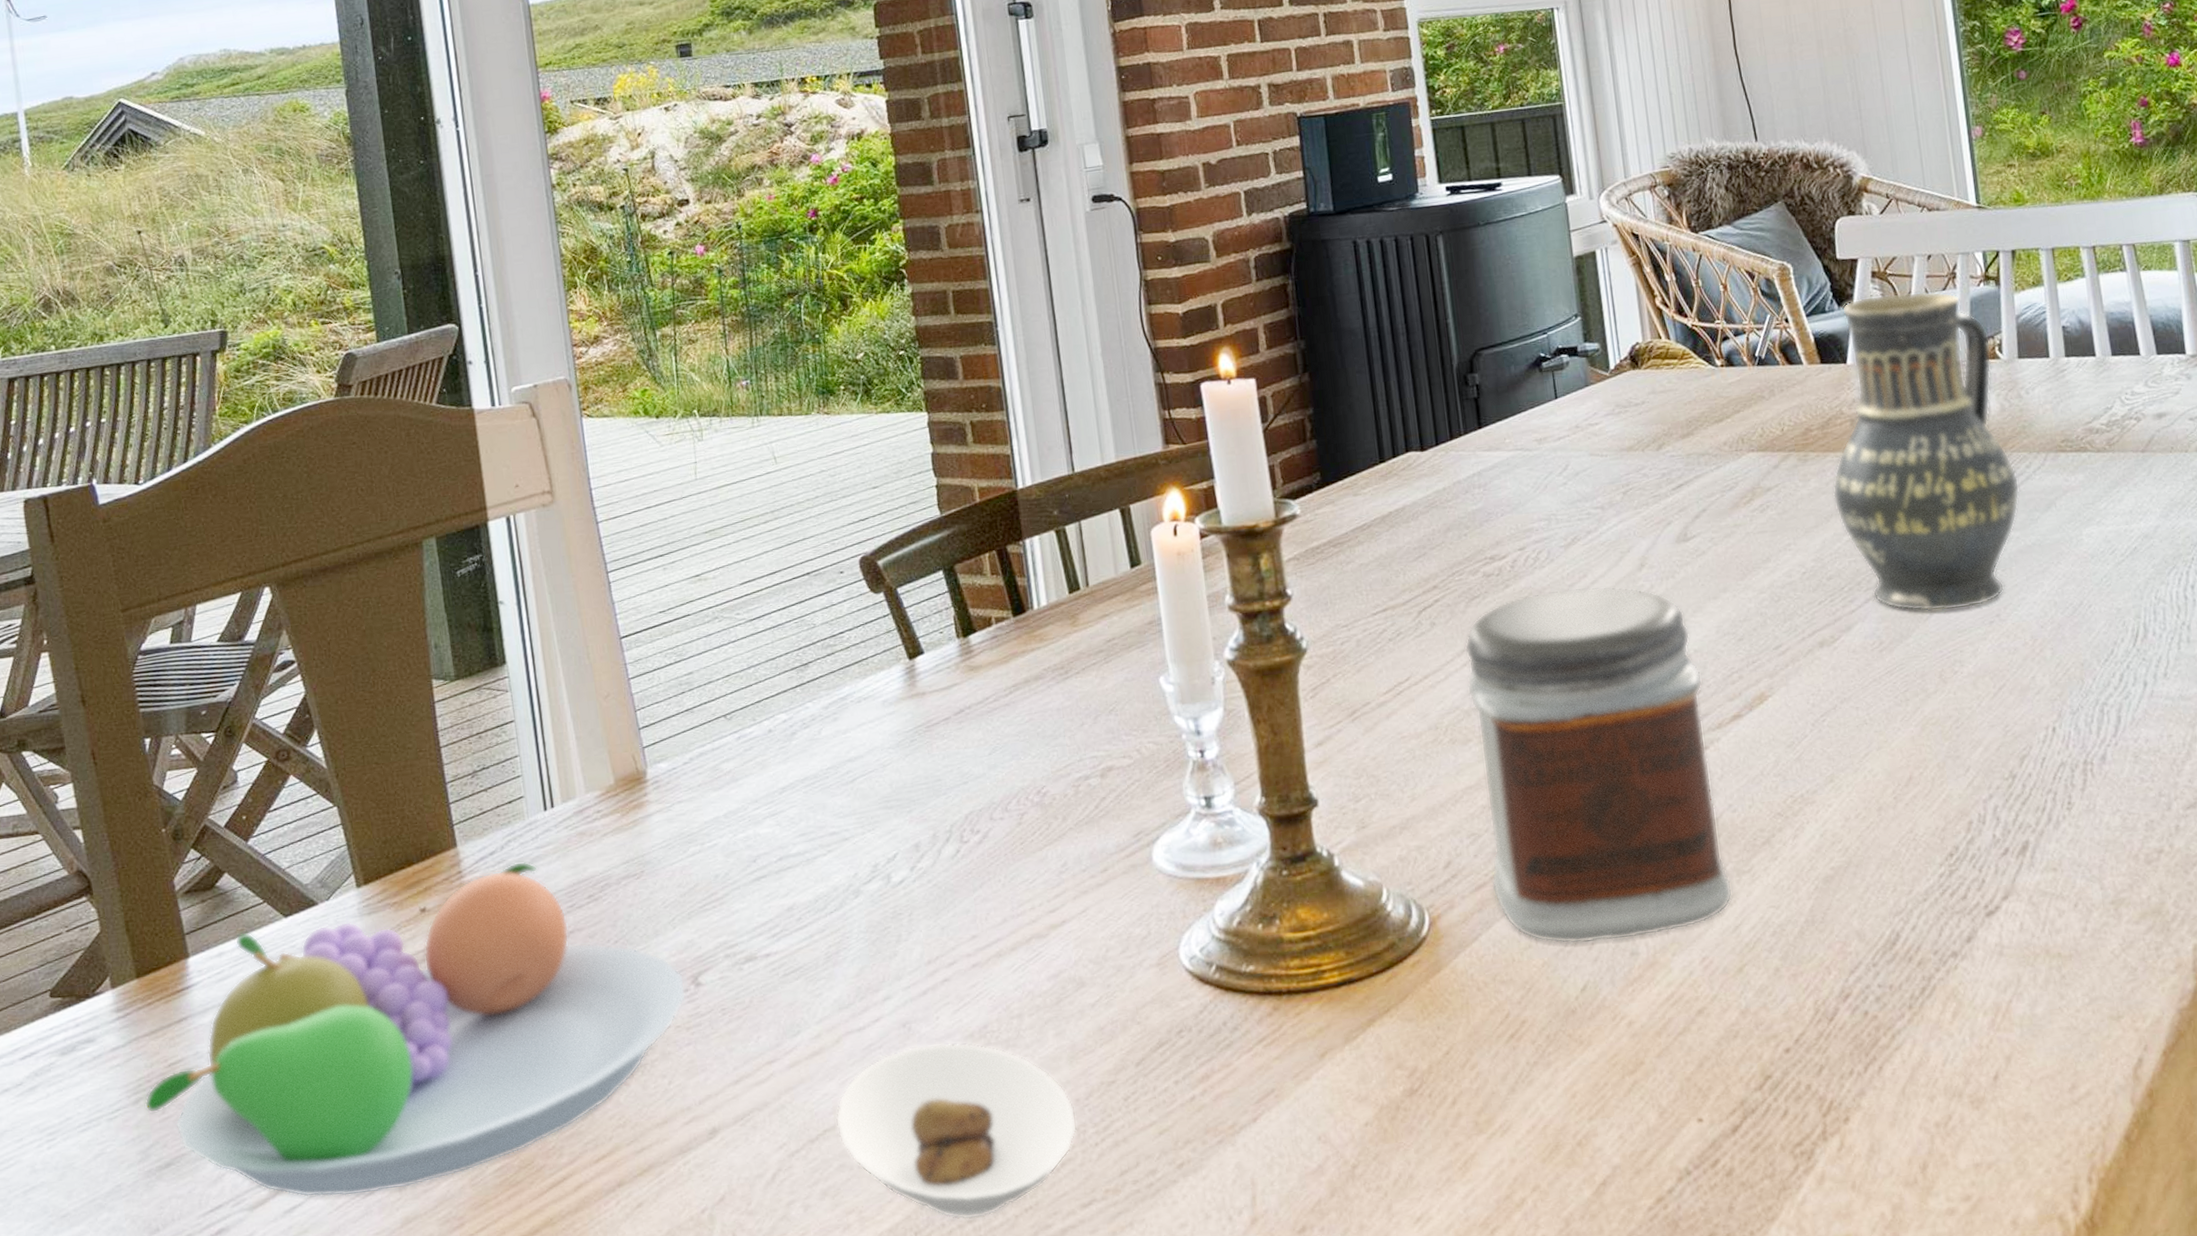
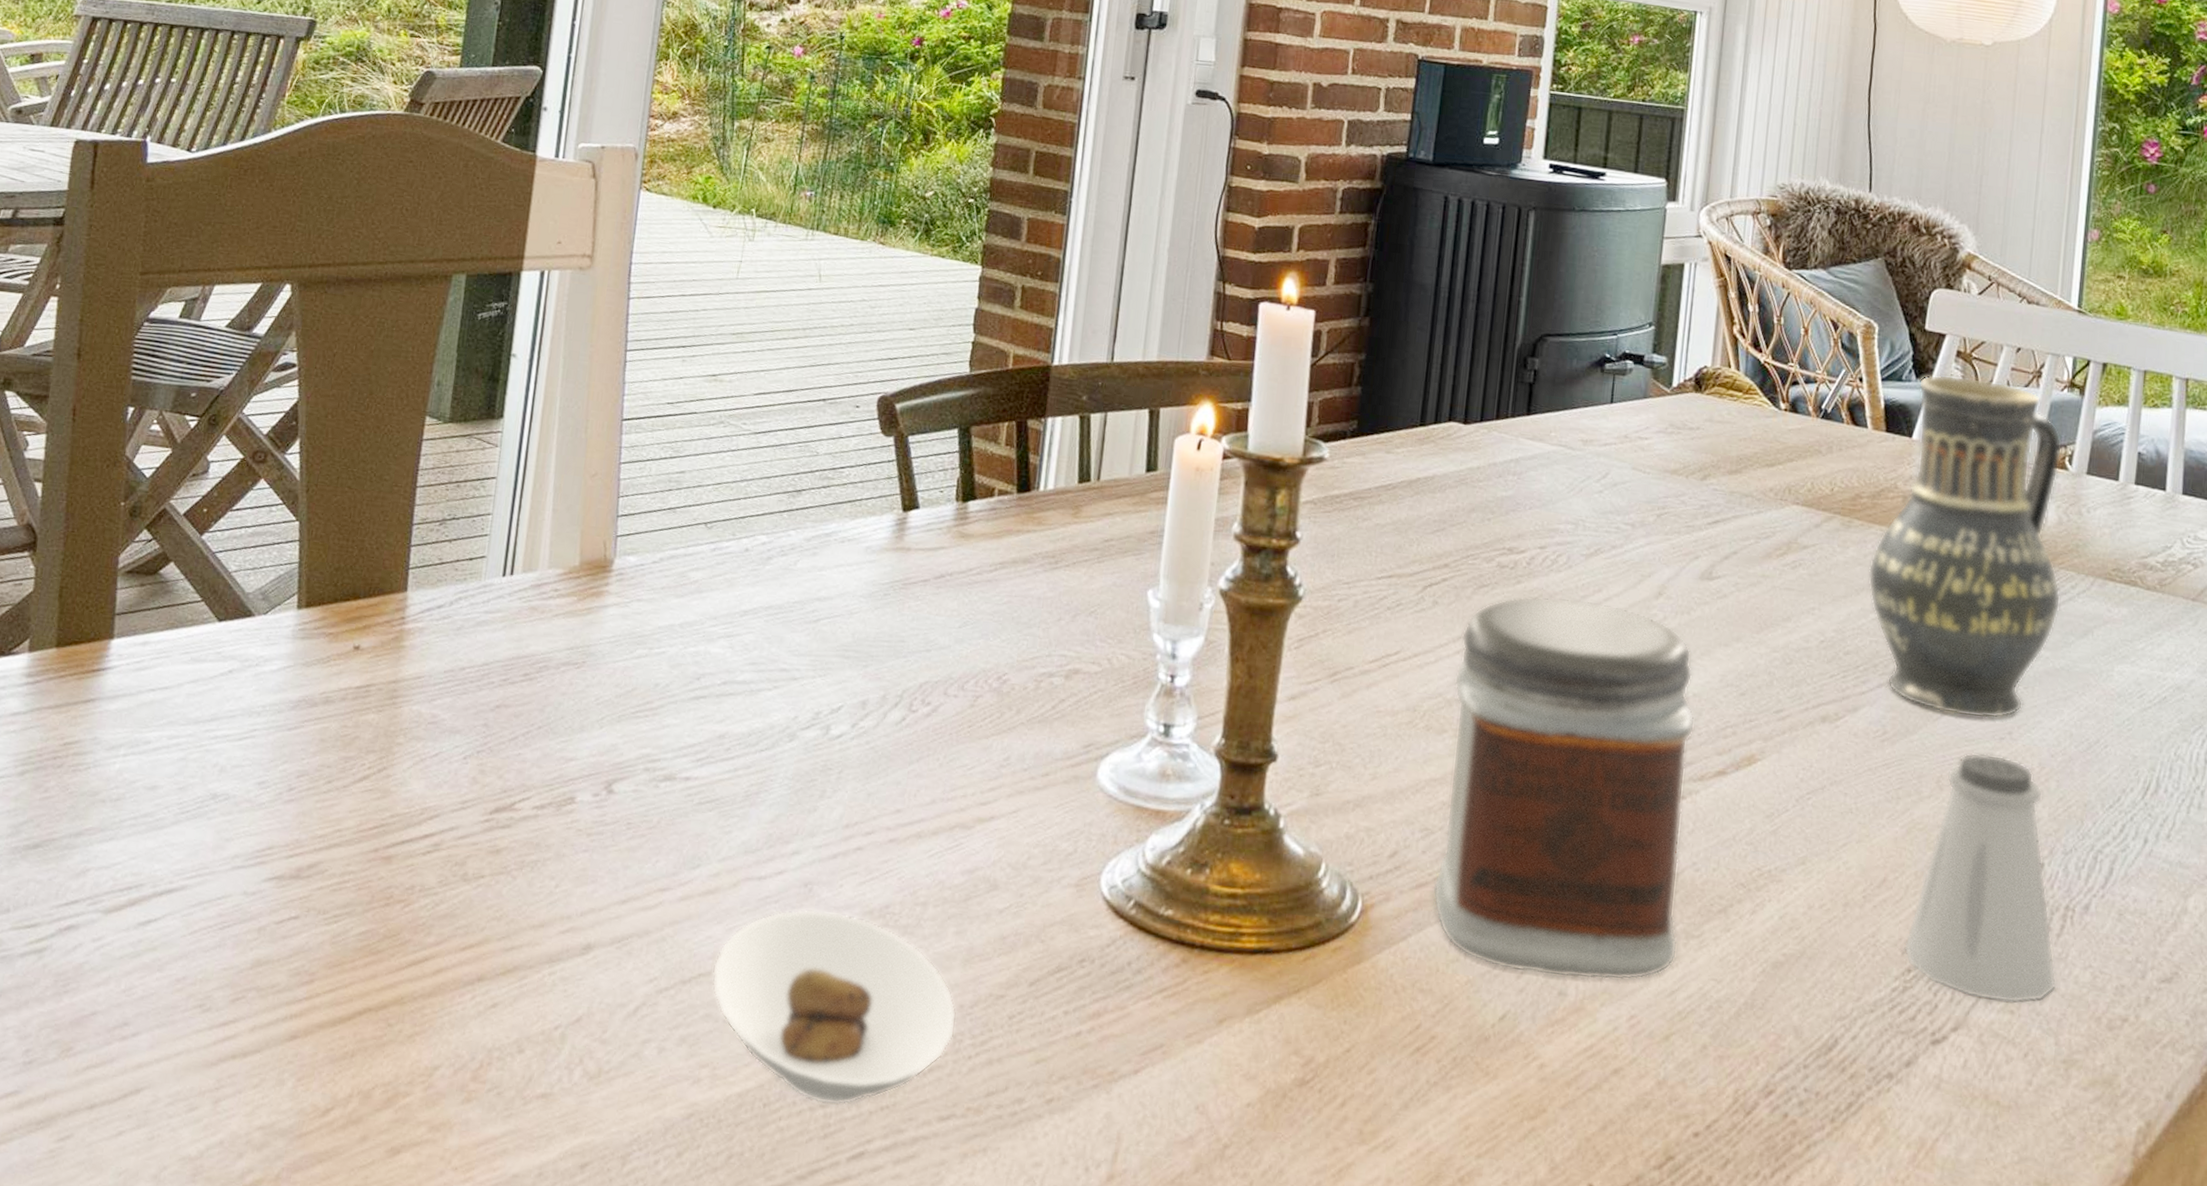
fruit bowl: present [145,861,687,1198] -> none [29,621,599,930]
saltshaker: none [1941,638,2091,866] -> present [1903,752,2057,1004]

